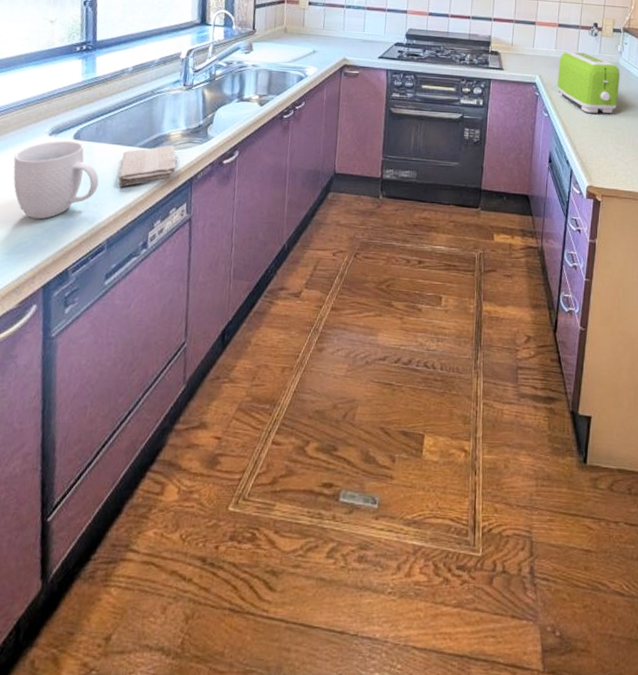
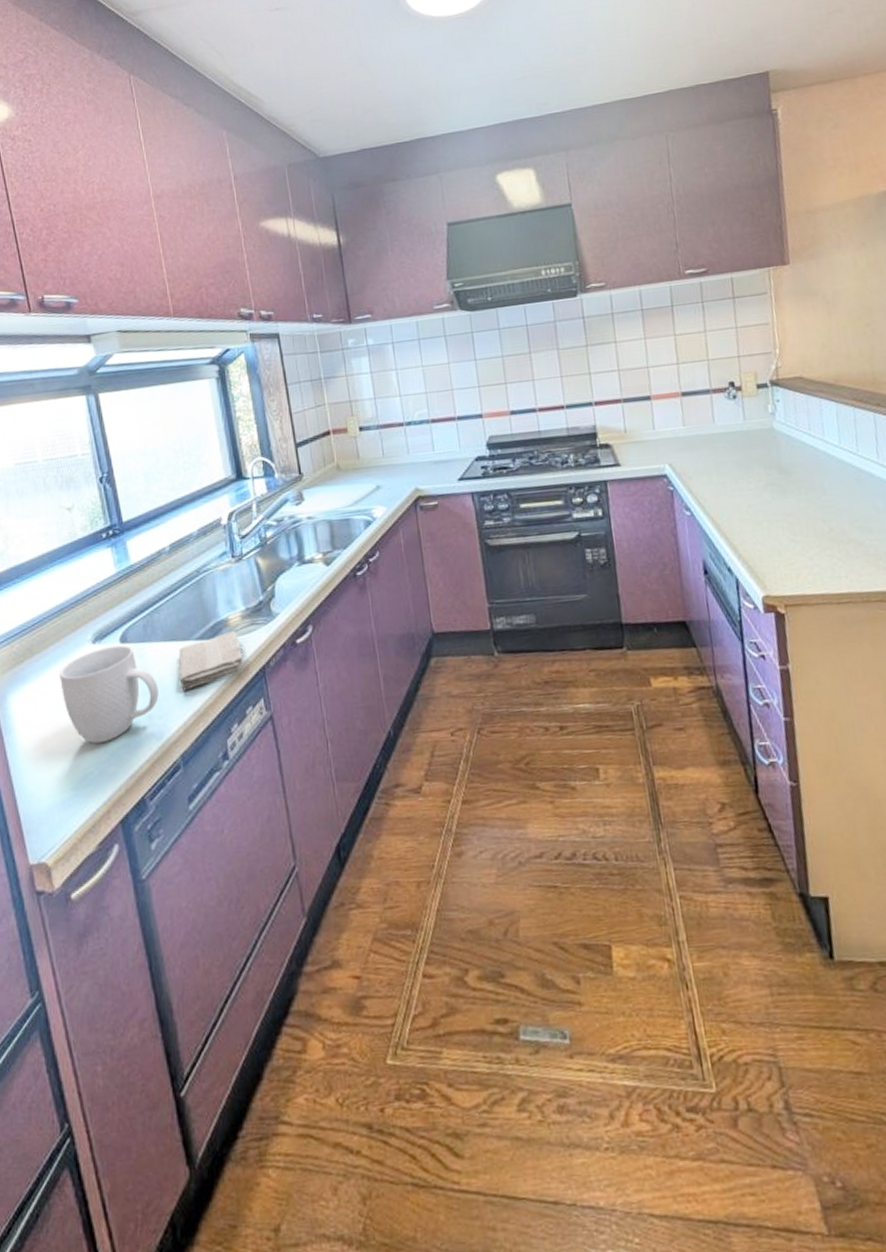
toaster: present [557,51,620,114] -> none [692,422,782,501]

